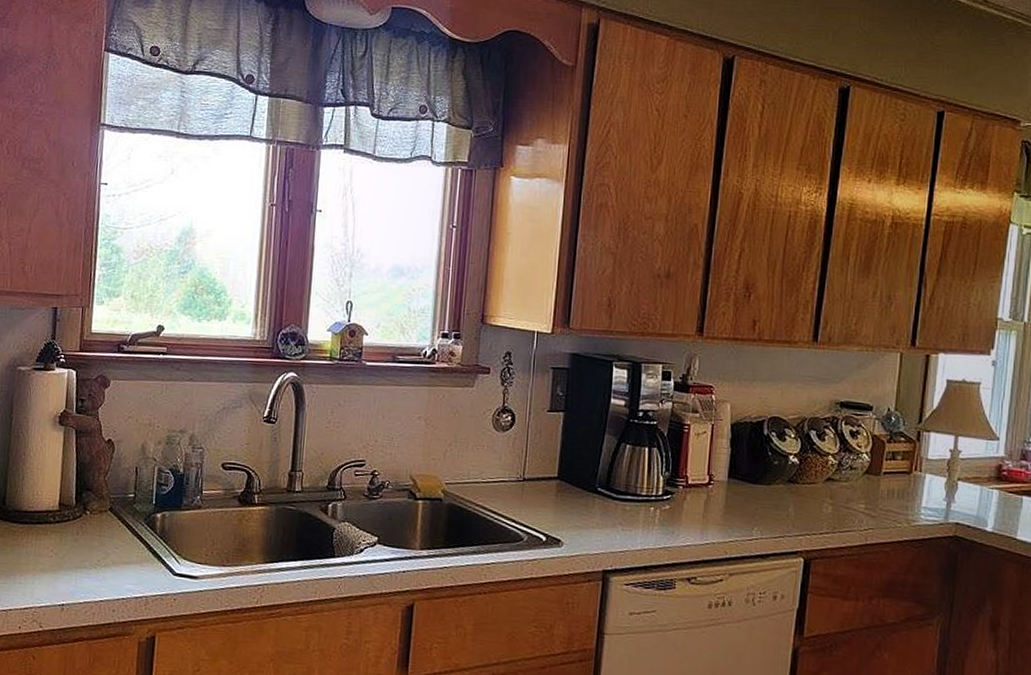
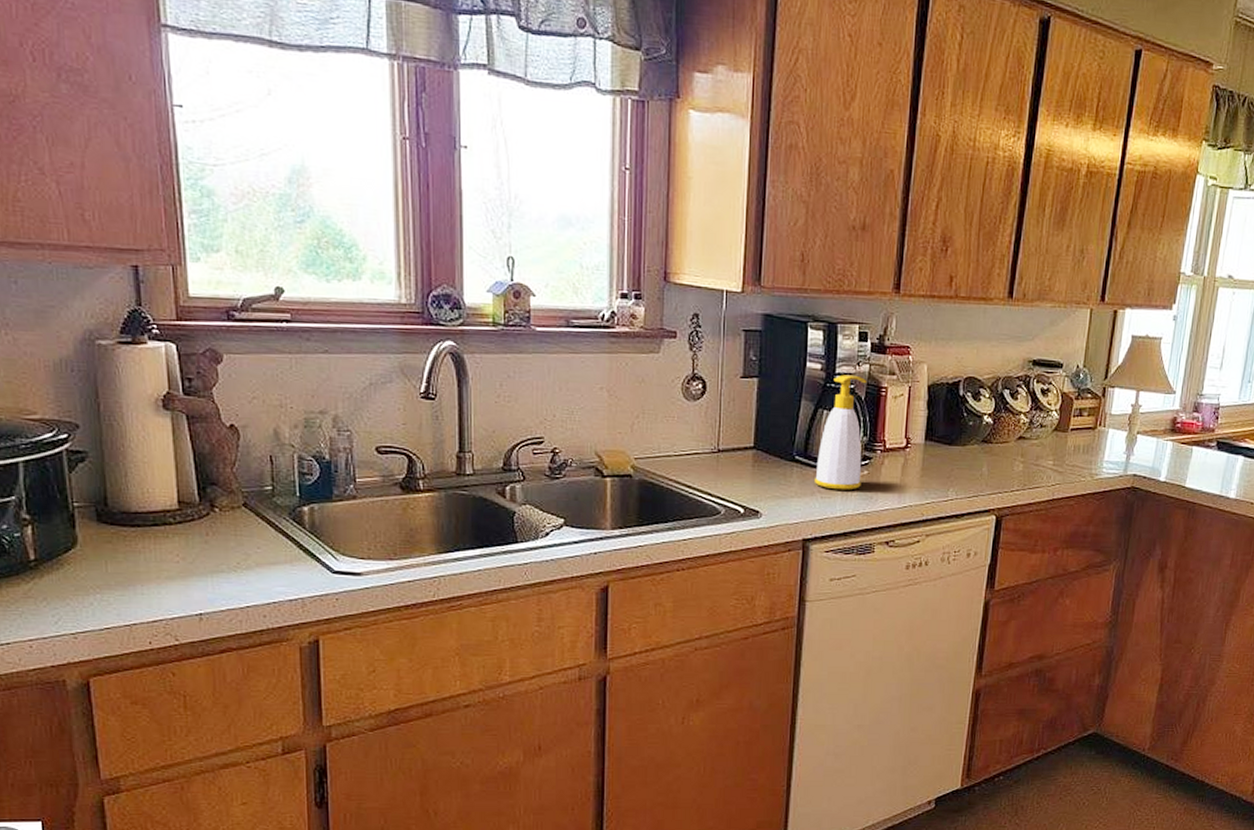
soap bottle: none [615,411,670,524] -> present [814,374,867,490]

